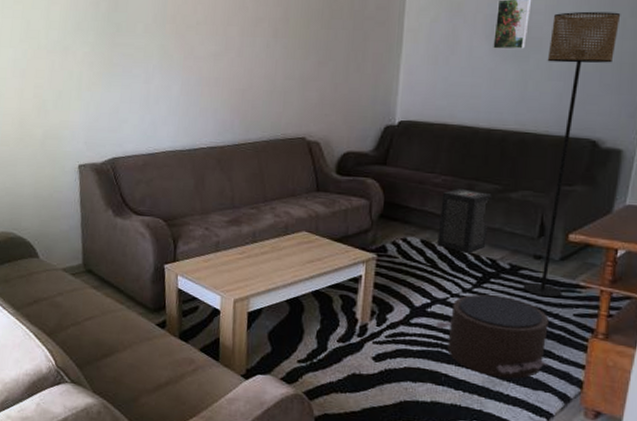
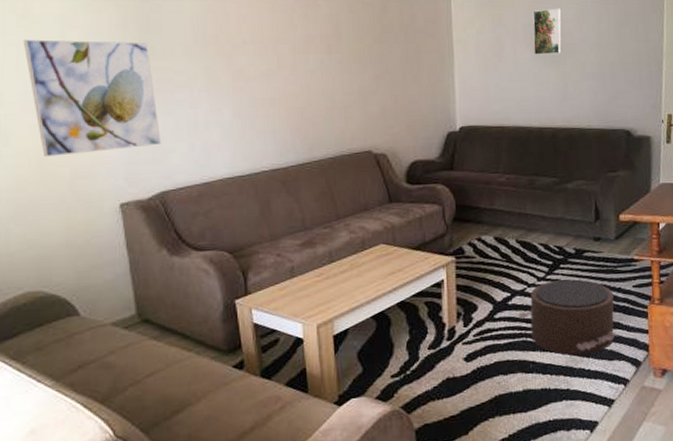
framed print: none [17,13,118,118] -> present [23,39,162,158]
speaker: present [437,189,492,253] -> none [508,185,552,244]
floor lamp: present [524,11,621,298] -> none [580,19,634,275]

